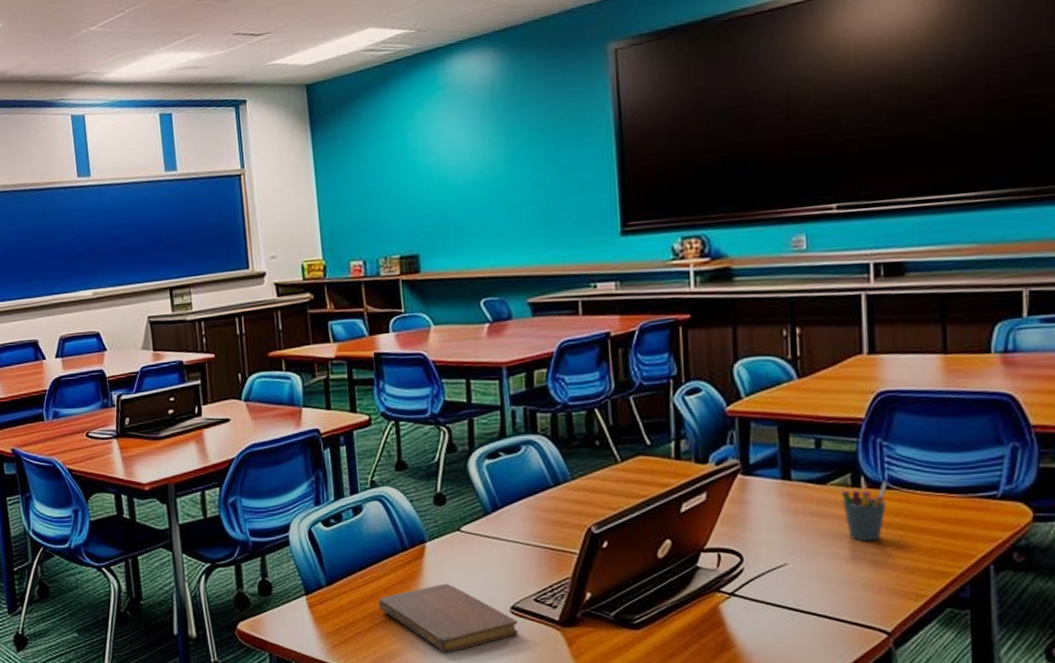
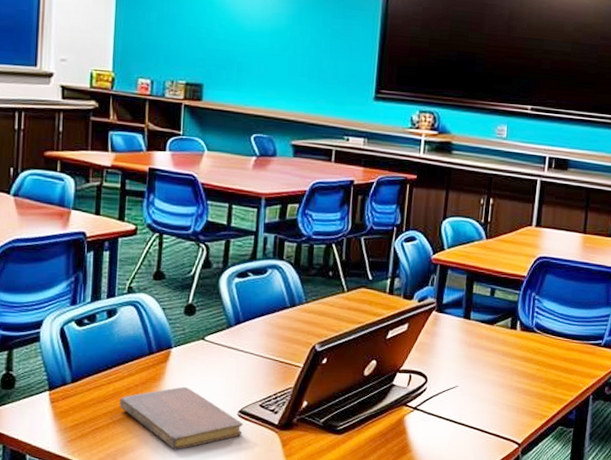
pen holder: present [840,482,888,542] -> none [502,327,534,372]

